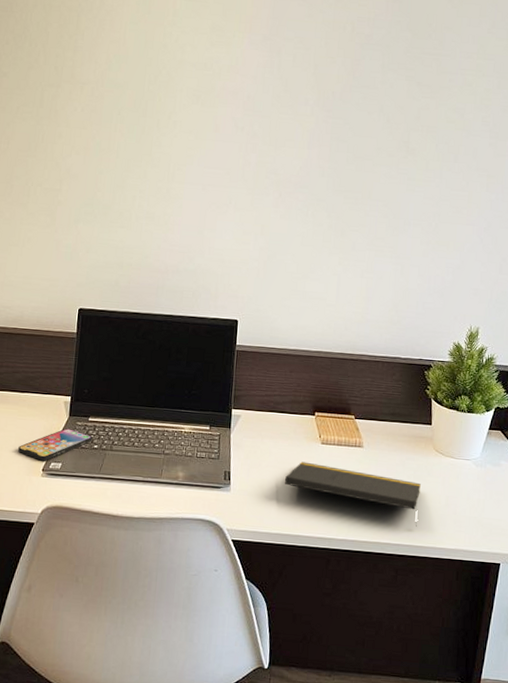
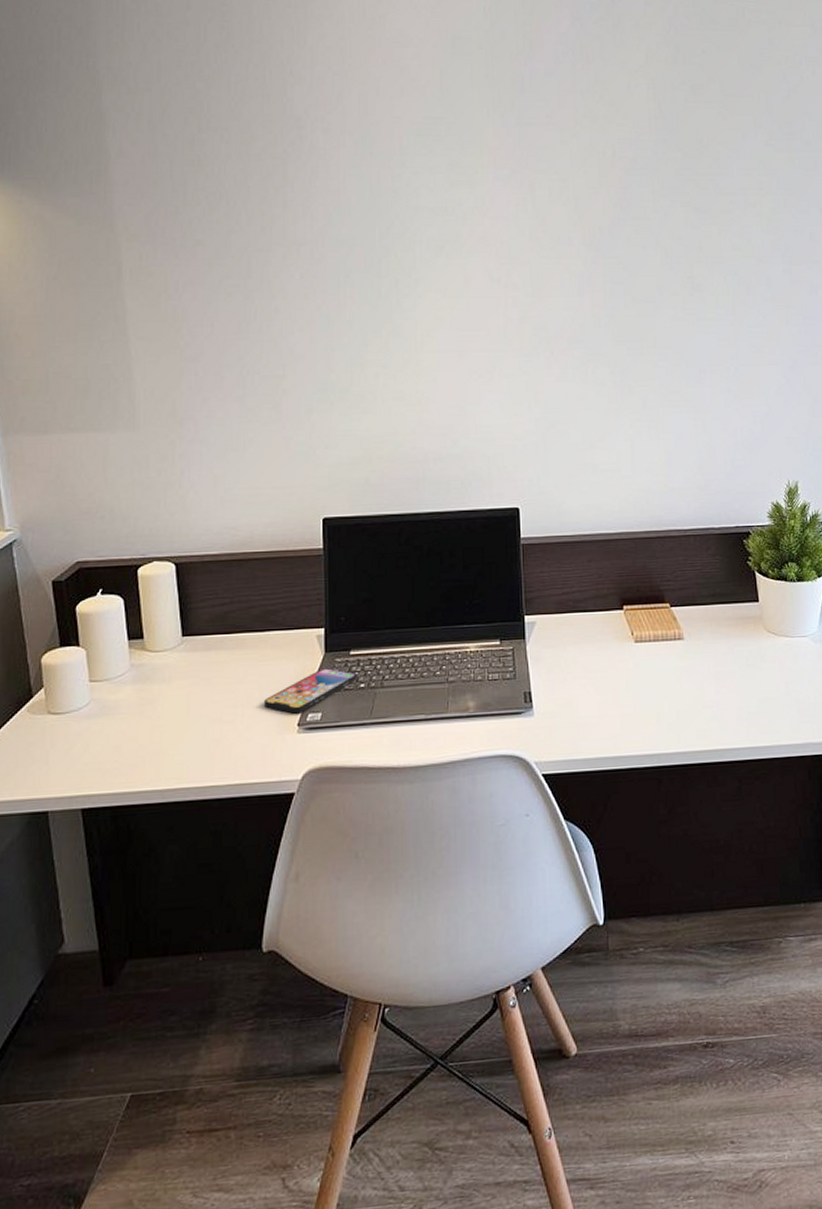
notepad: present [284,461,421,527] -> none [596,666,757,724]

